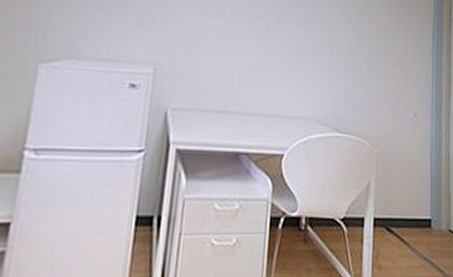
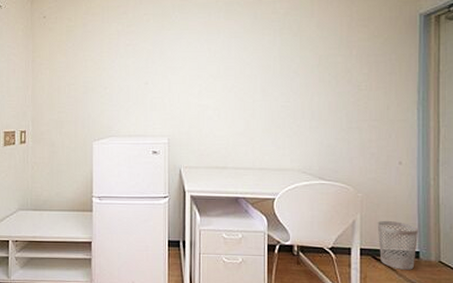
wastebasket: none [391,182,431,243] -> present [377,220,419,270]

